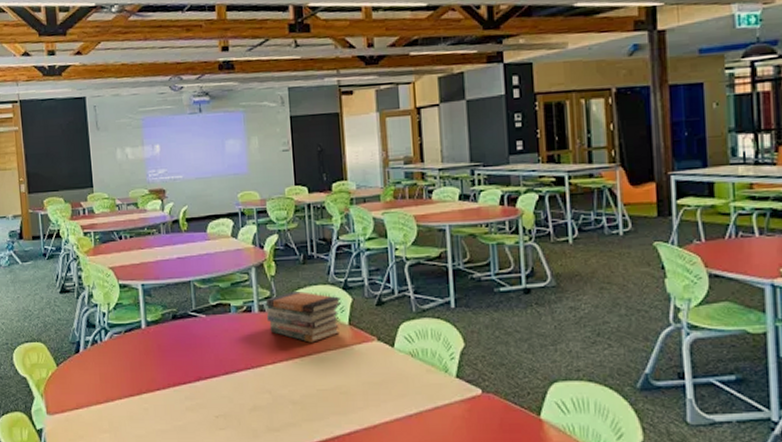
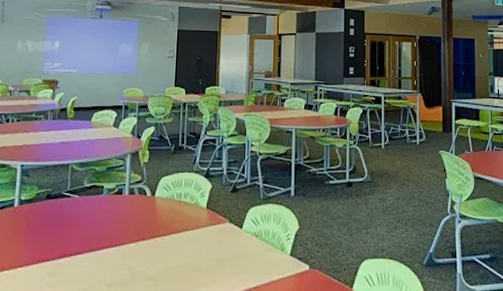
book stack: present [266,290,342,343] -> none [135,176,203,223]

